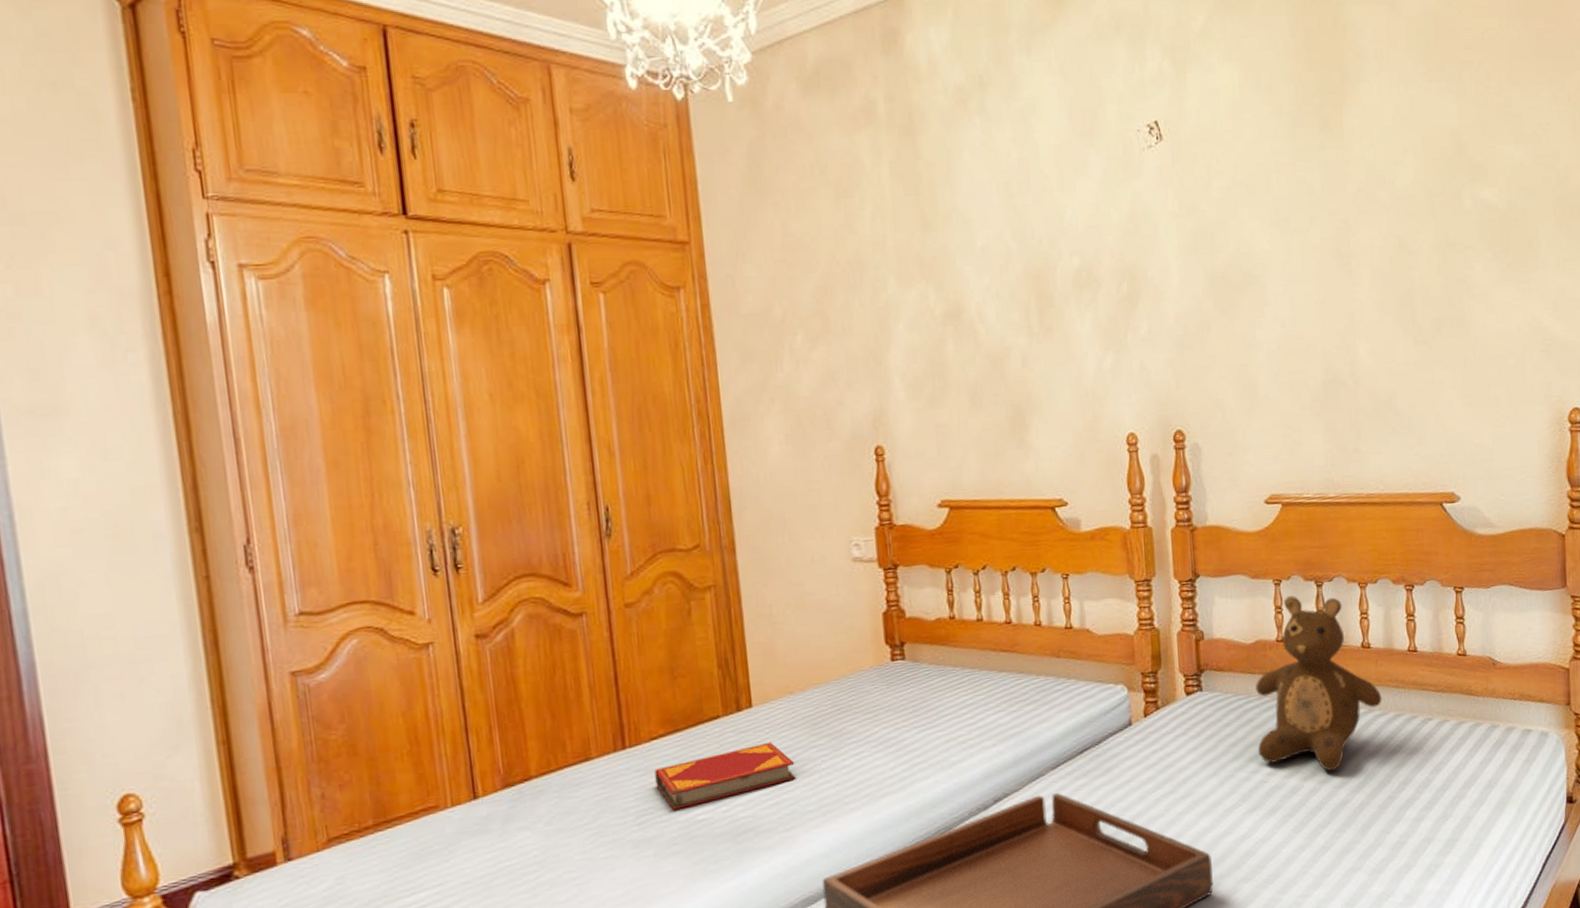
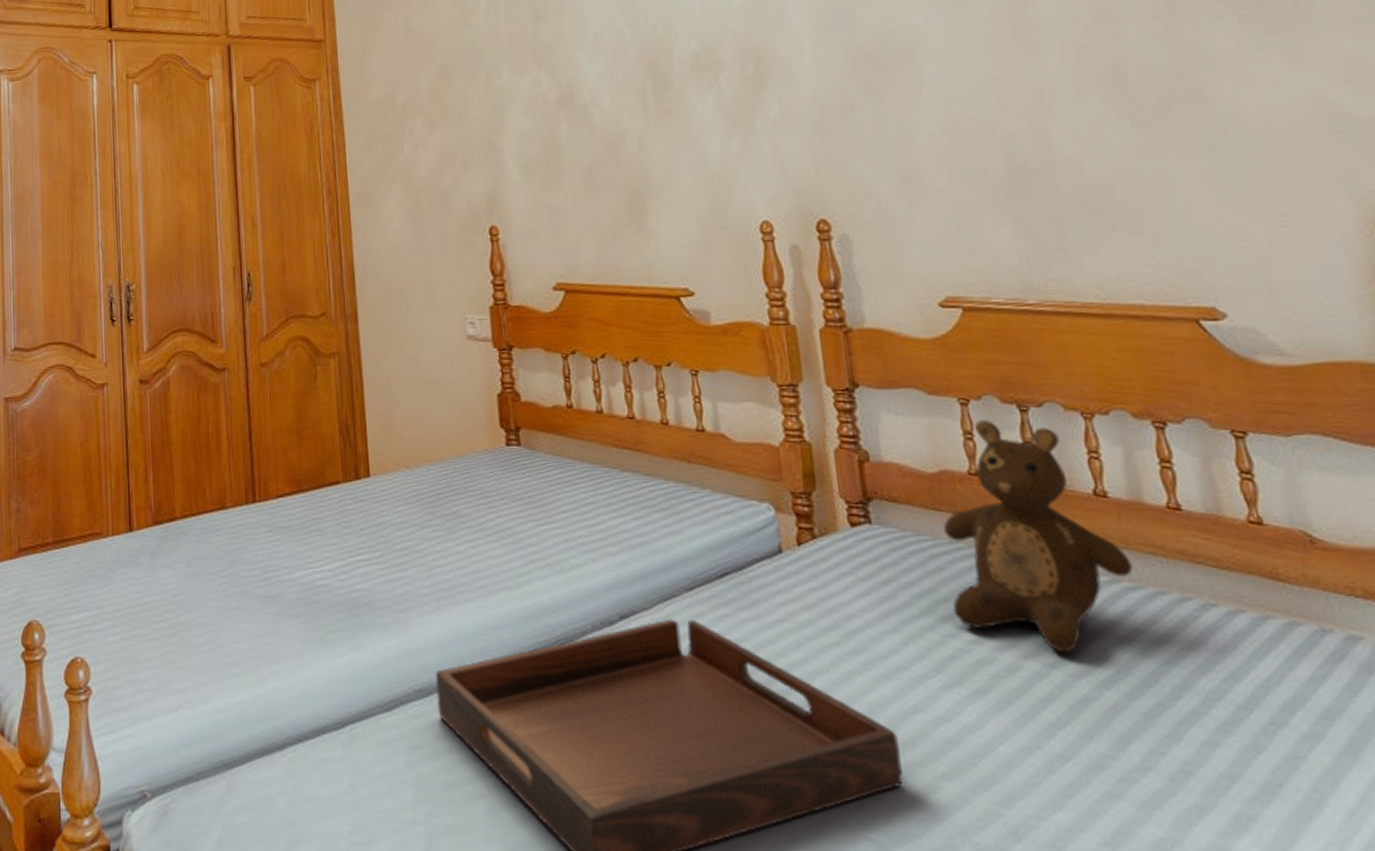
hardback book: present [654,741,796,810] -> none [280,515,411,571]

